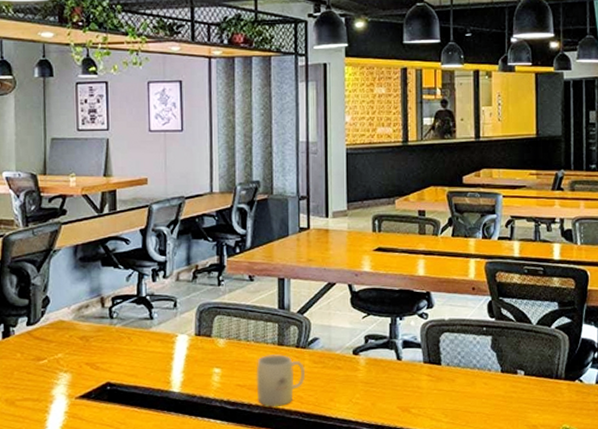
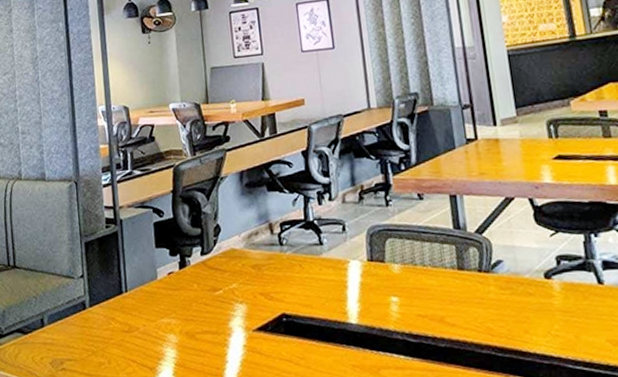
mug: present [256,354,306,407] -> none [437,280,493,340]

